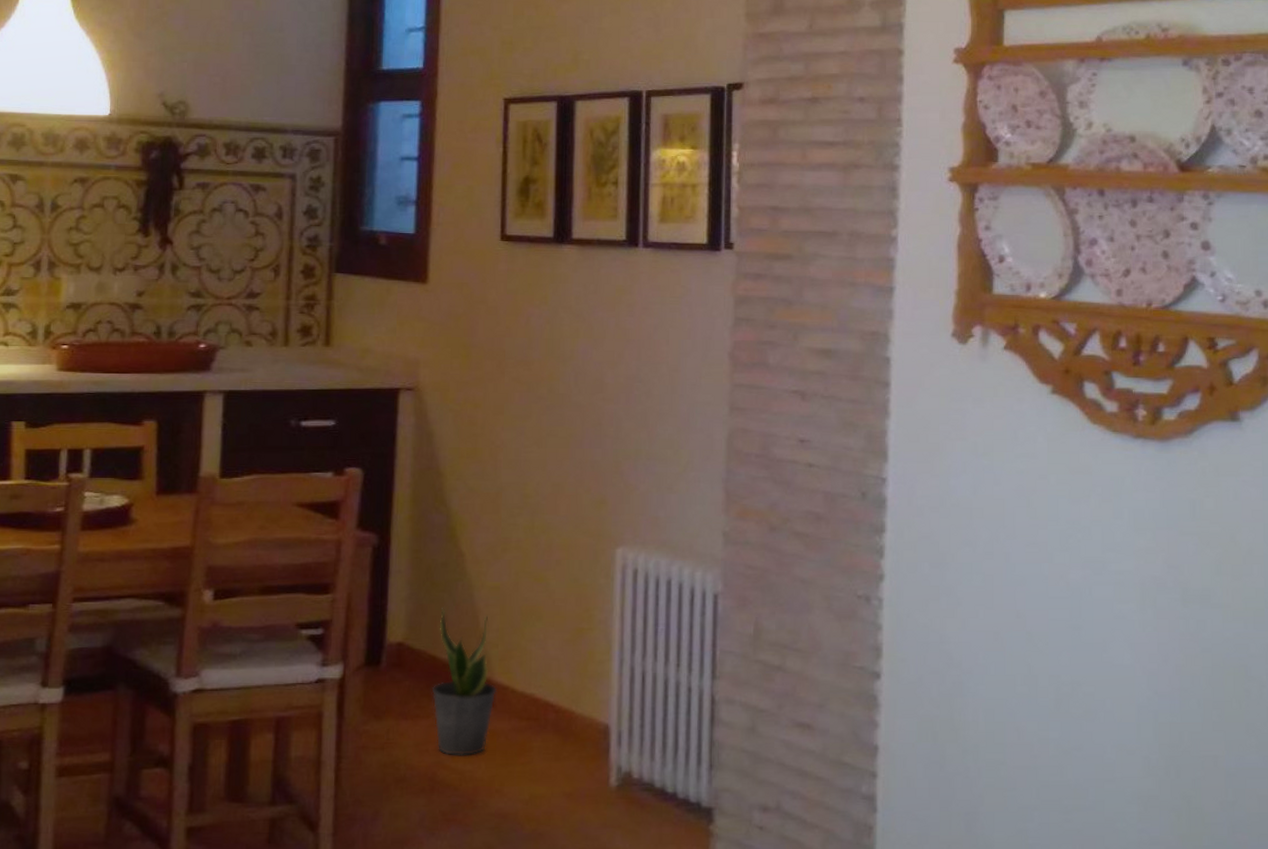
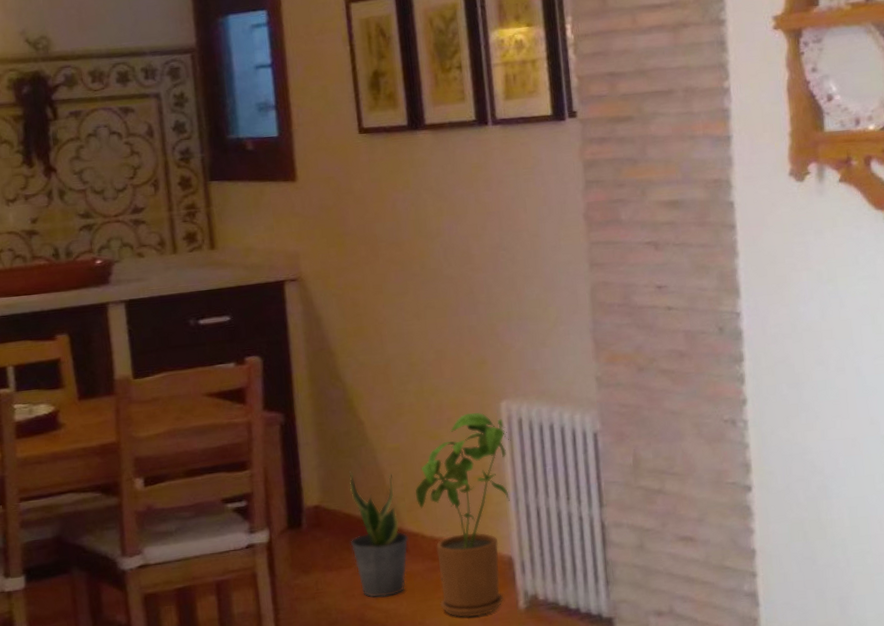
house plant: none [510,556,623,790] -> present [415,412,511,617]

